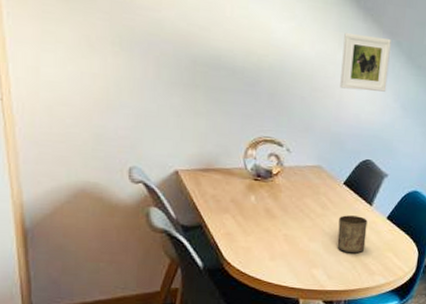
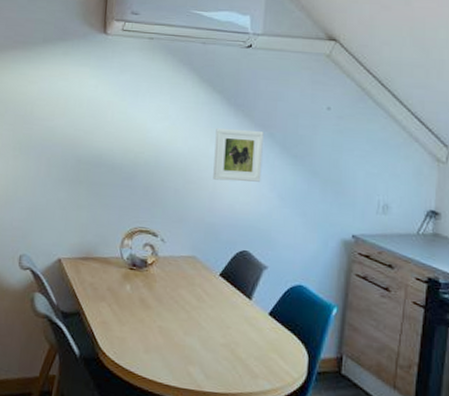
cup: present [337,215,368,254] -> none [214,309,247,352]

